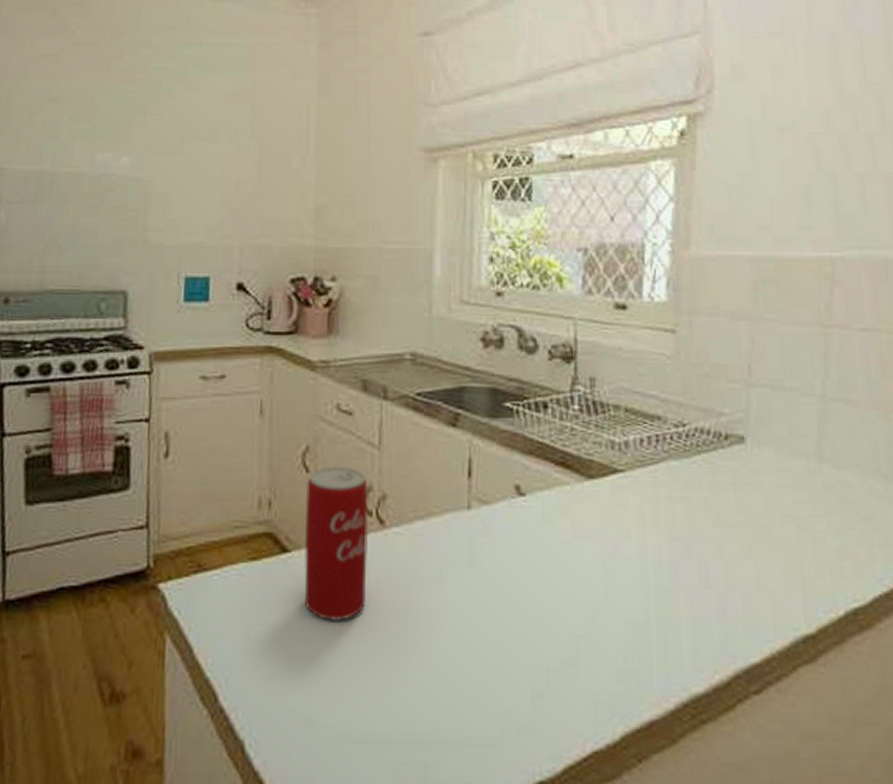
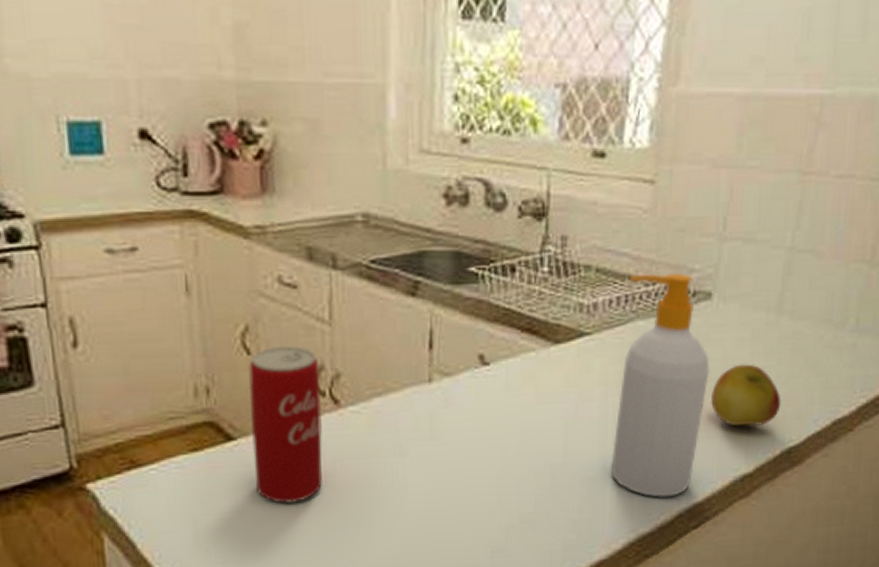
soap bottle: none [654,415,752,653] -> present [610,273,710,498]
apple: none [757,511,837,580] -> present [711,363,781,427]

